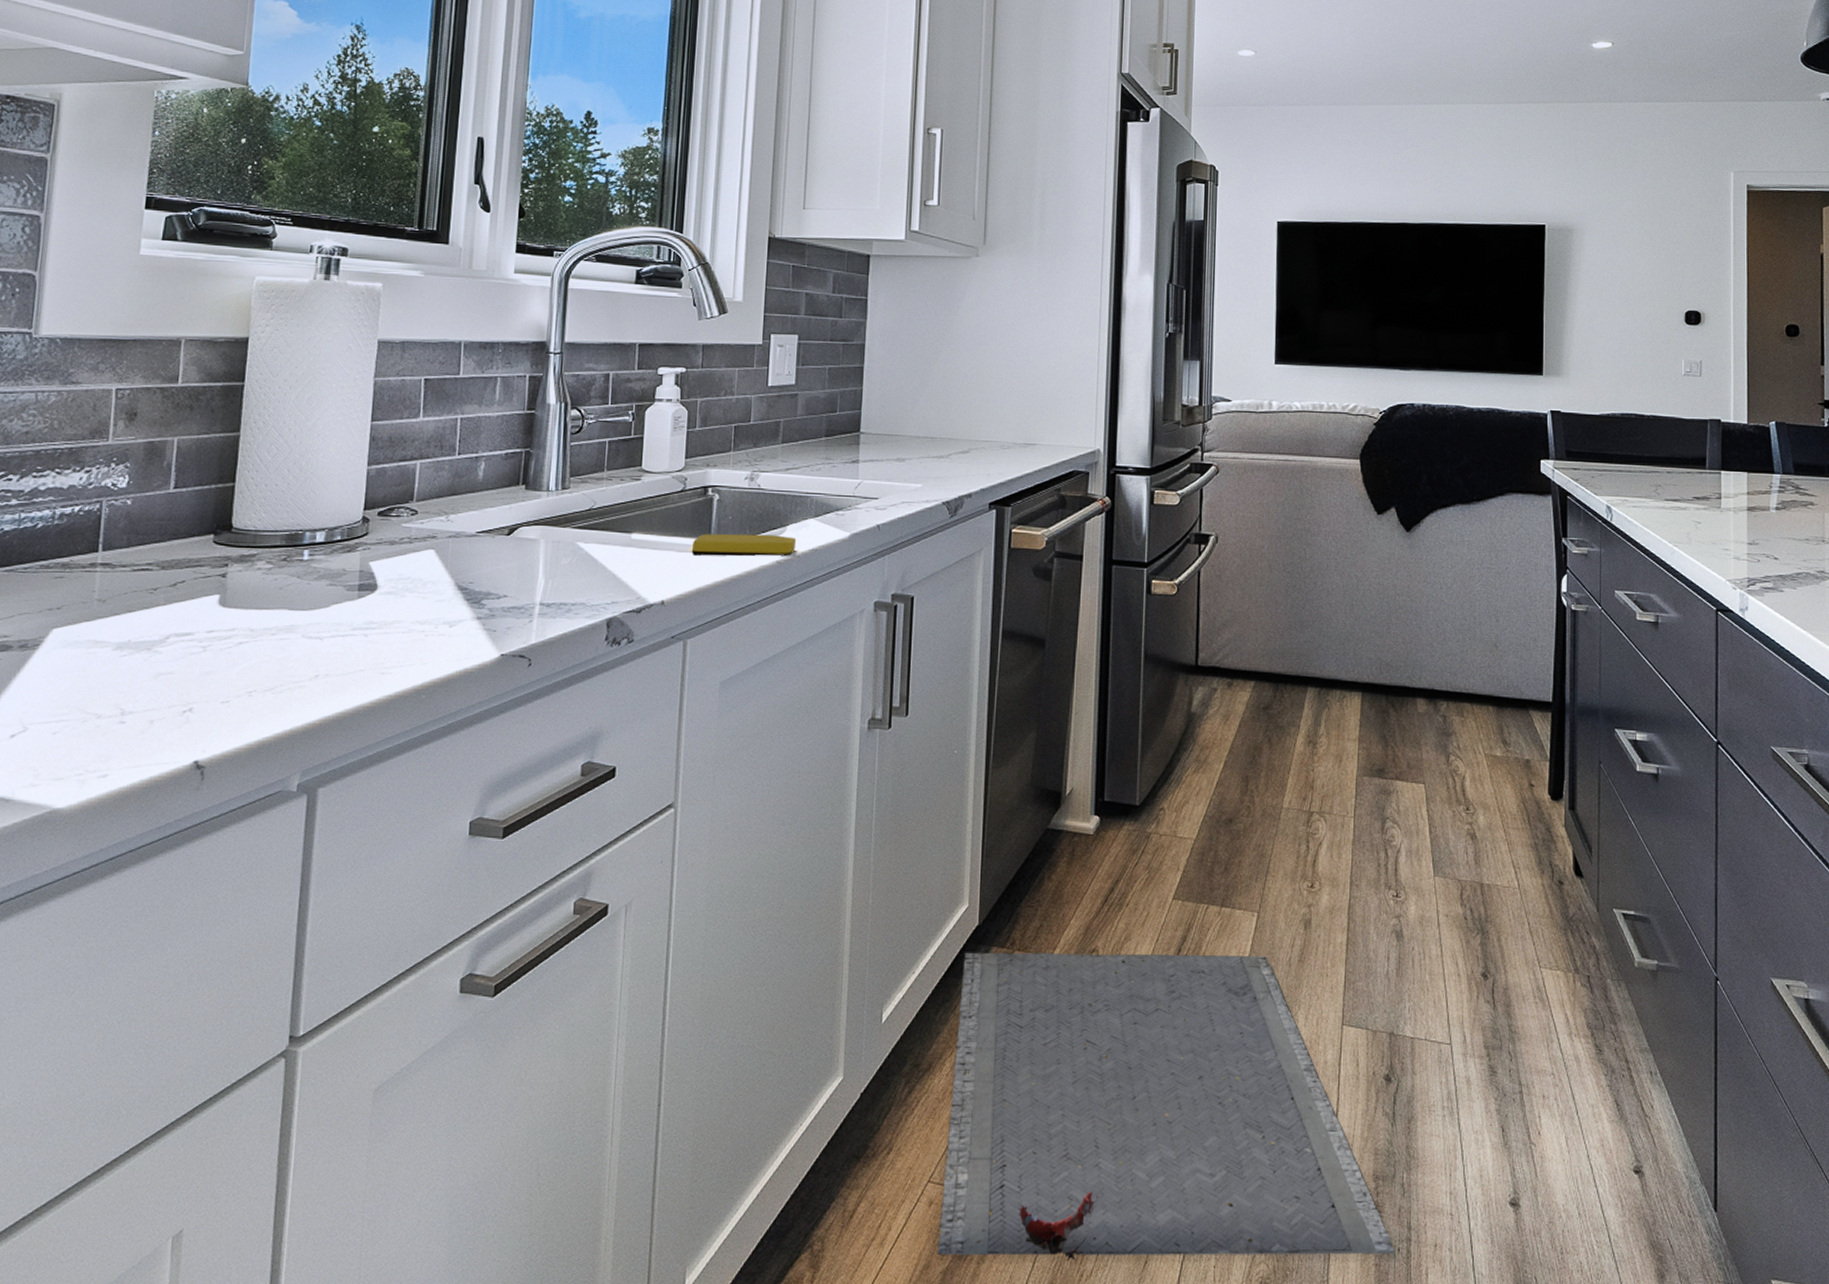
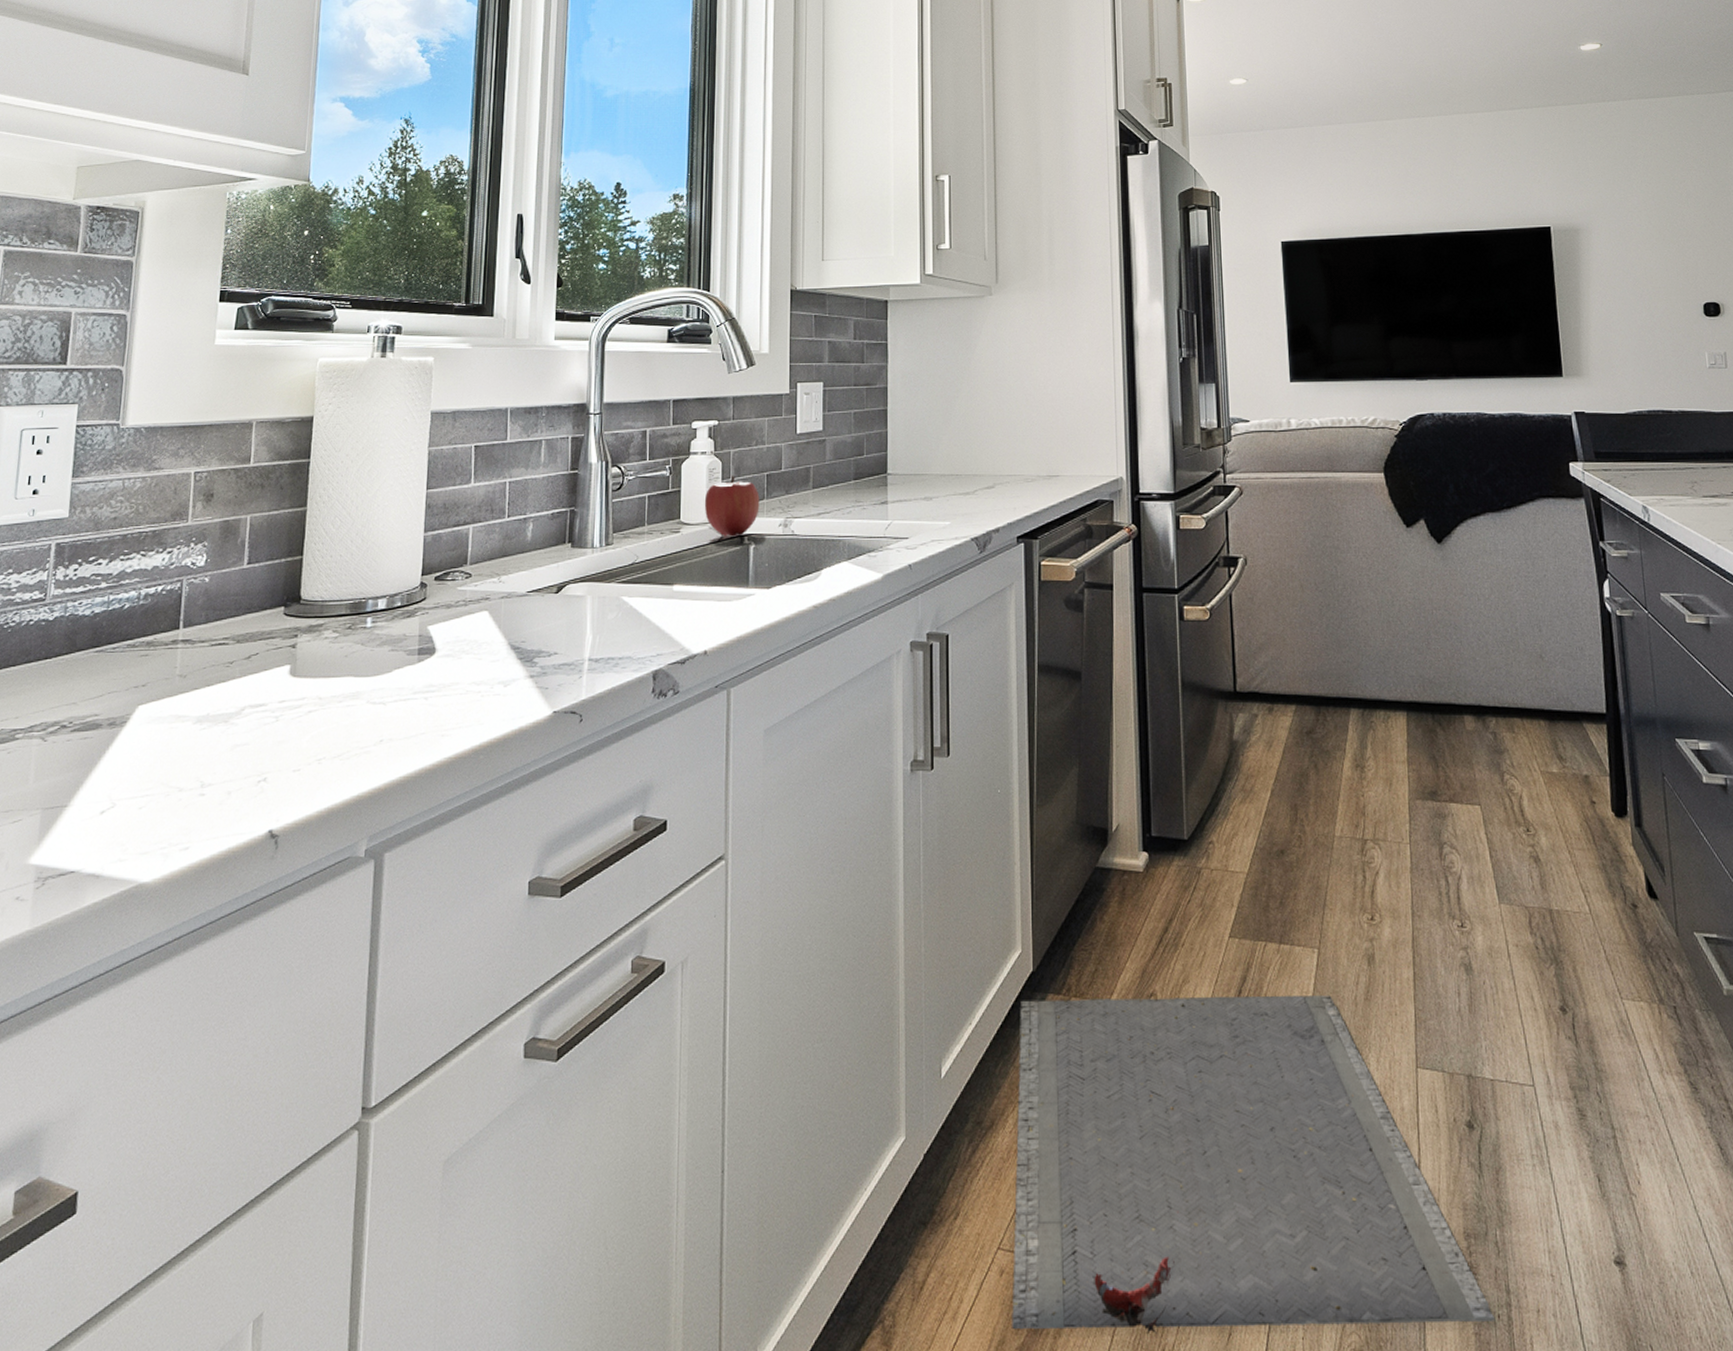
fruit: none [667,424,726,488] -> present [704,475,760,537]
sponge: present [691,533,797,557] -> none [731,579,832,605]

